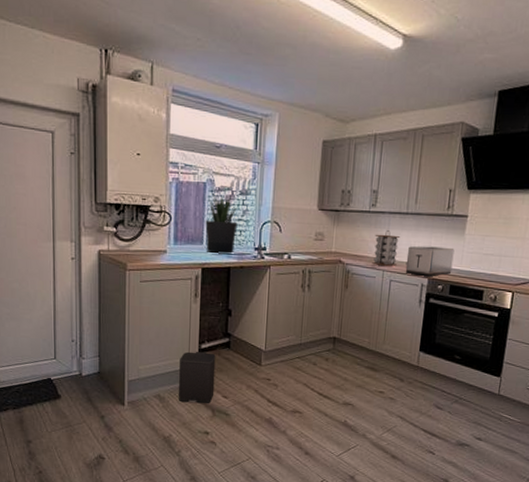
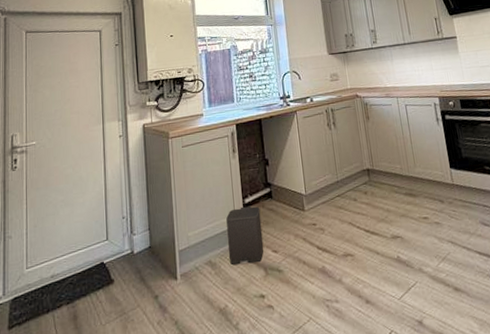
planter: present [205,193,238,255] -> none [233,57,262,109]
spice rack: present [372,230,401,267] -> none [381,61,407,94]
toaster: present [405,245,455,277] -> none [413,66,458,96]

